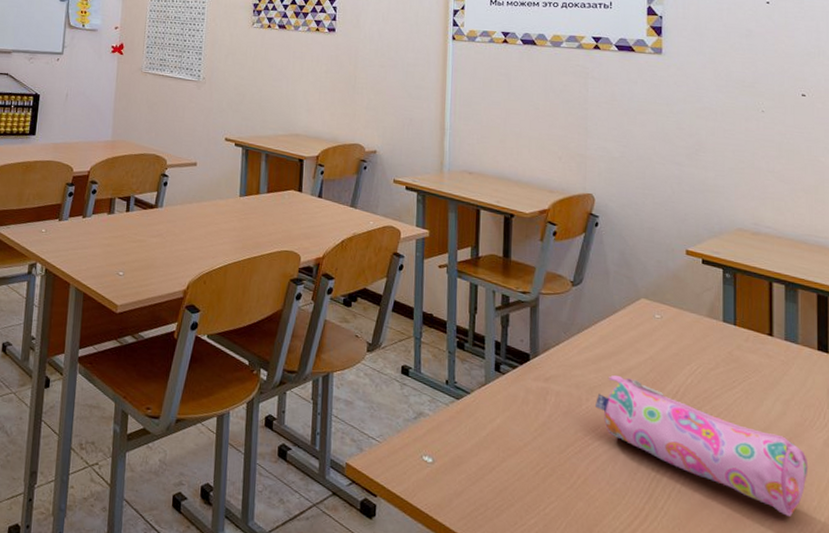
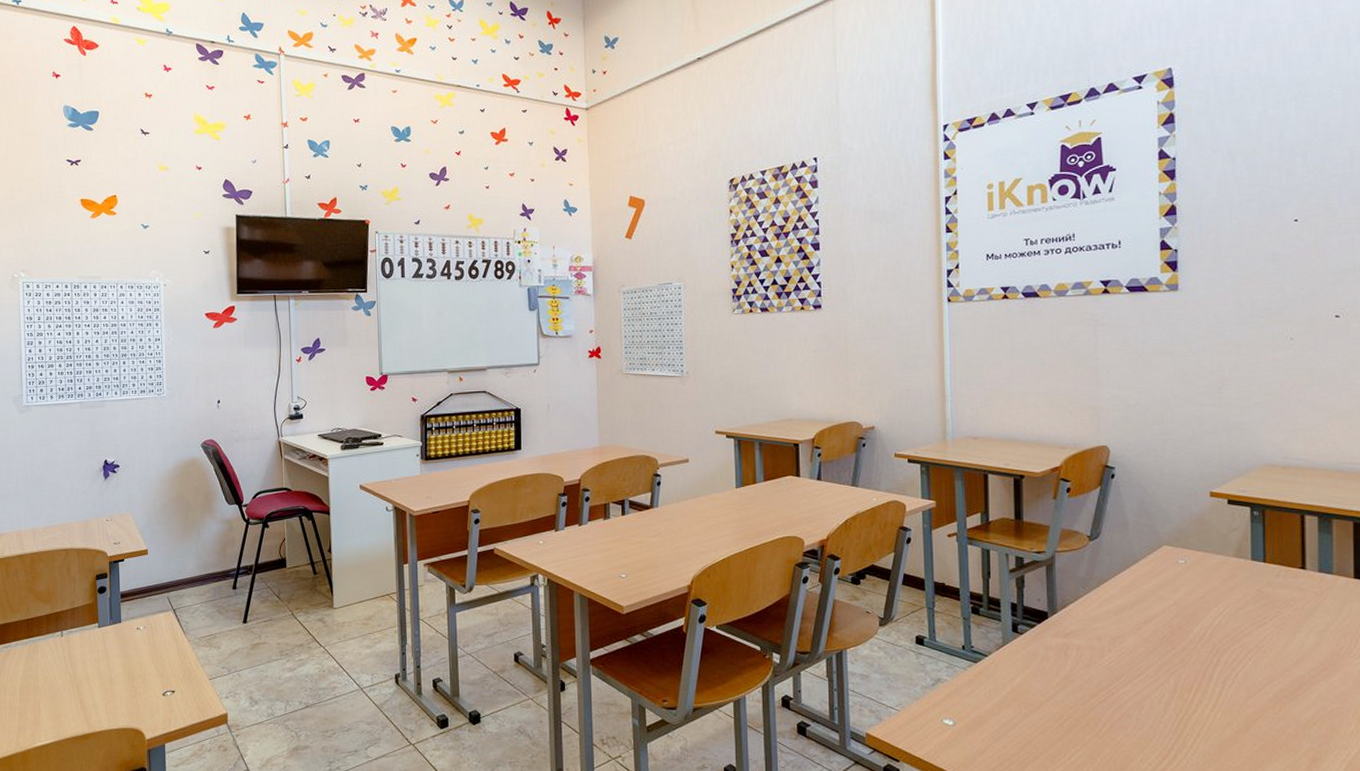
pencil case: present [596,374,809,518] -> none [1119,623,1345,744]

